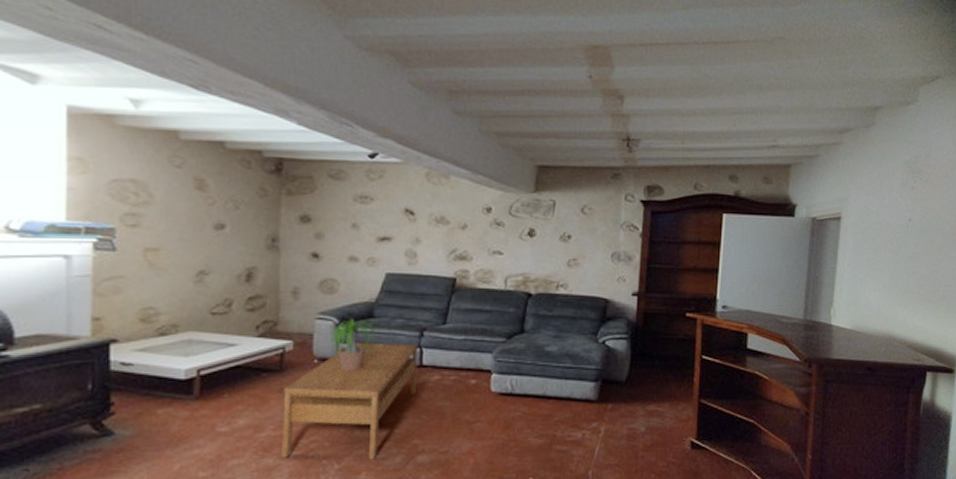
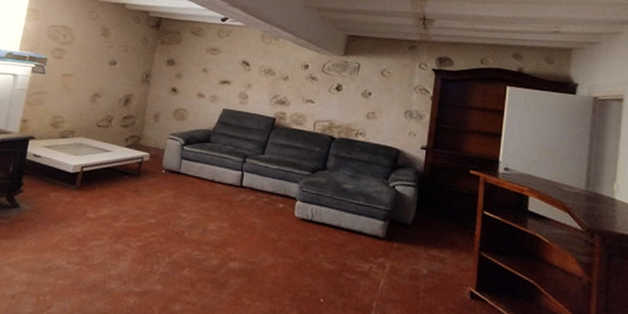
coffee table: present [282,342,418,460] -> none [129,160,241,260]
potted plant: present [329,318,380,371] -> none [175,141,213,184]

